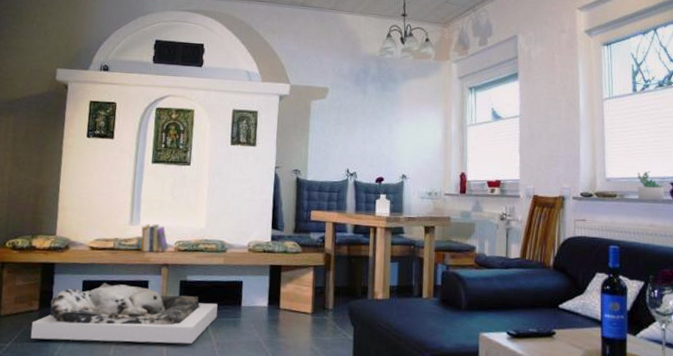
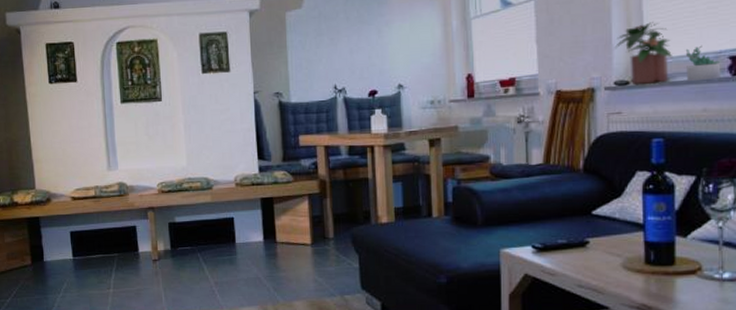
dog bed: present [30,282,218,344] -> none [27,231,211,292]
books: present [140,223,168,253] -> none [121,166,151,198]
potted plant: none [581,147,627,199] -> present [614,22,672,86]

